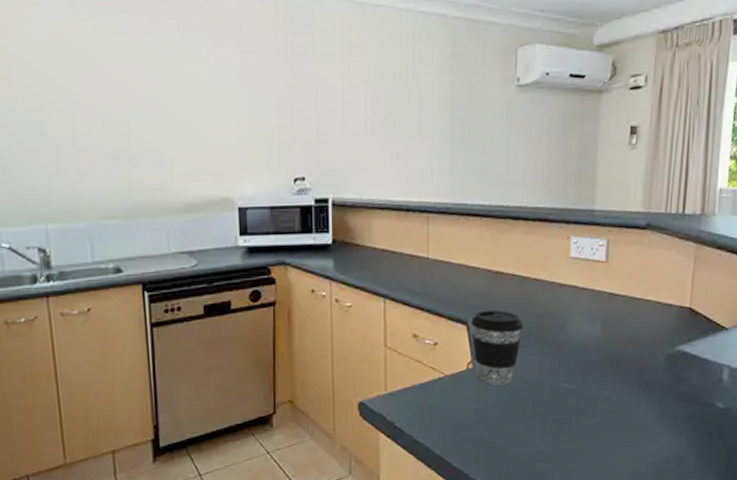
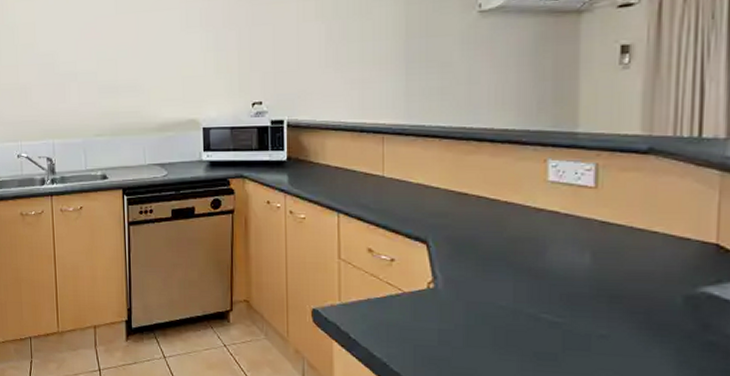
coffee cup: present [471,310,523,386] -> none [432,230,493,310]

